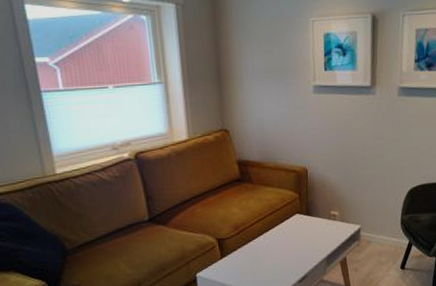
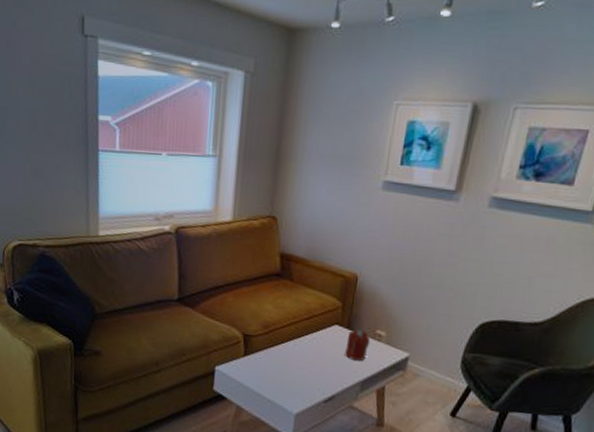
candle: none [308,214,328,241] -> present [345,329,370,361]

